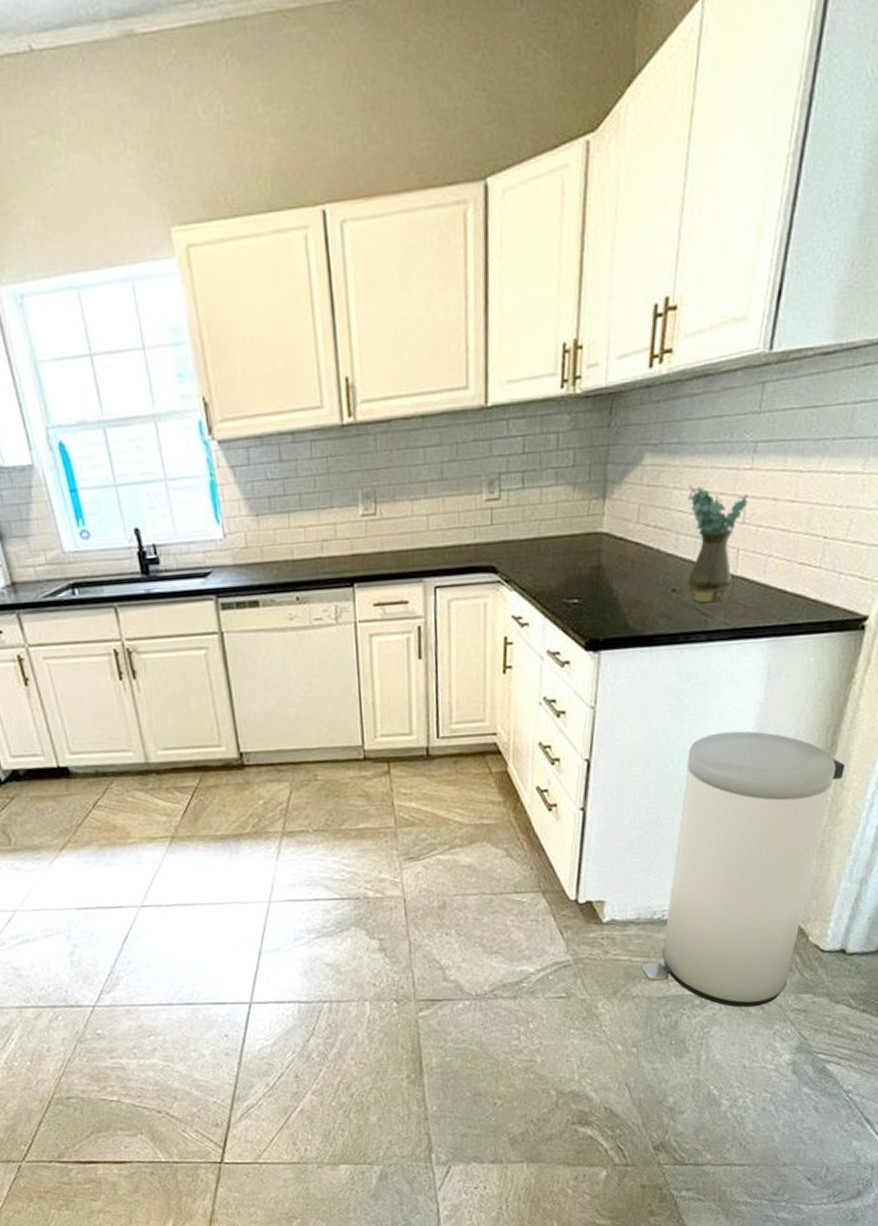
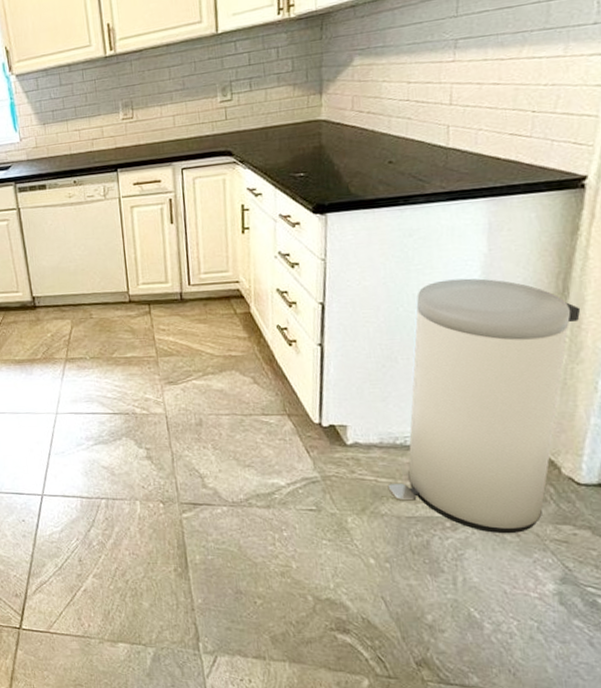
vase: present [688,485,748,603] -> none [396,78,453,172]

